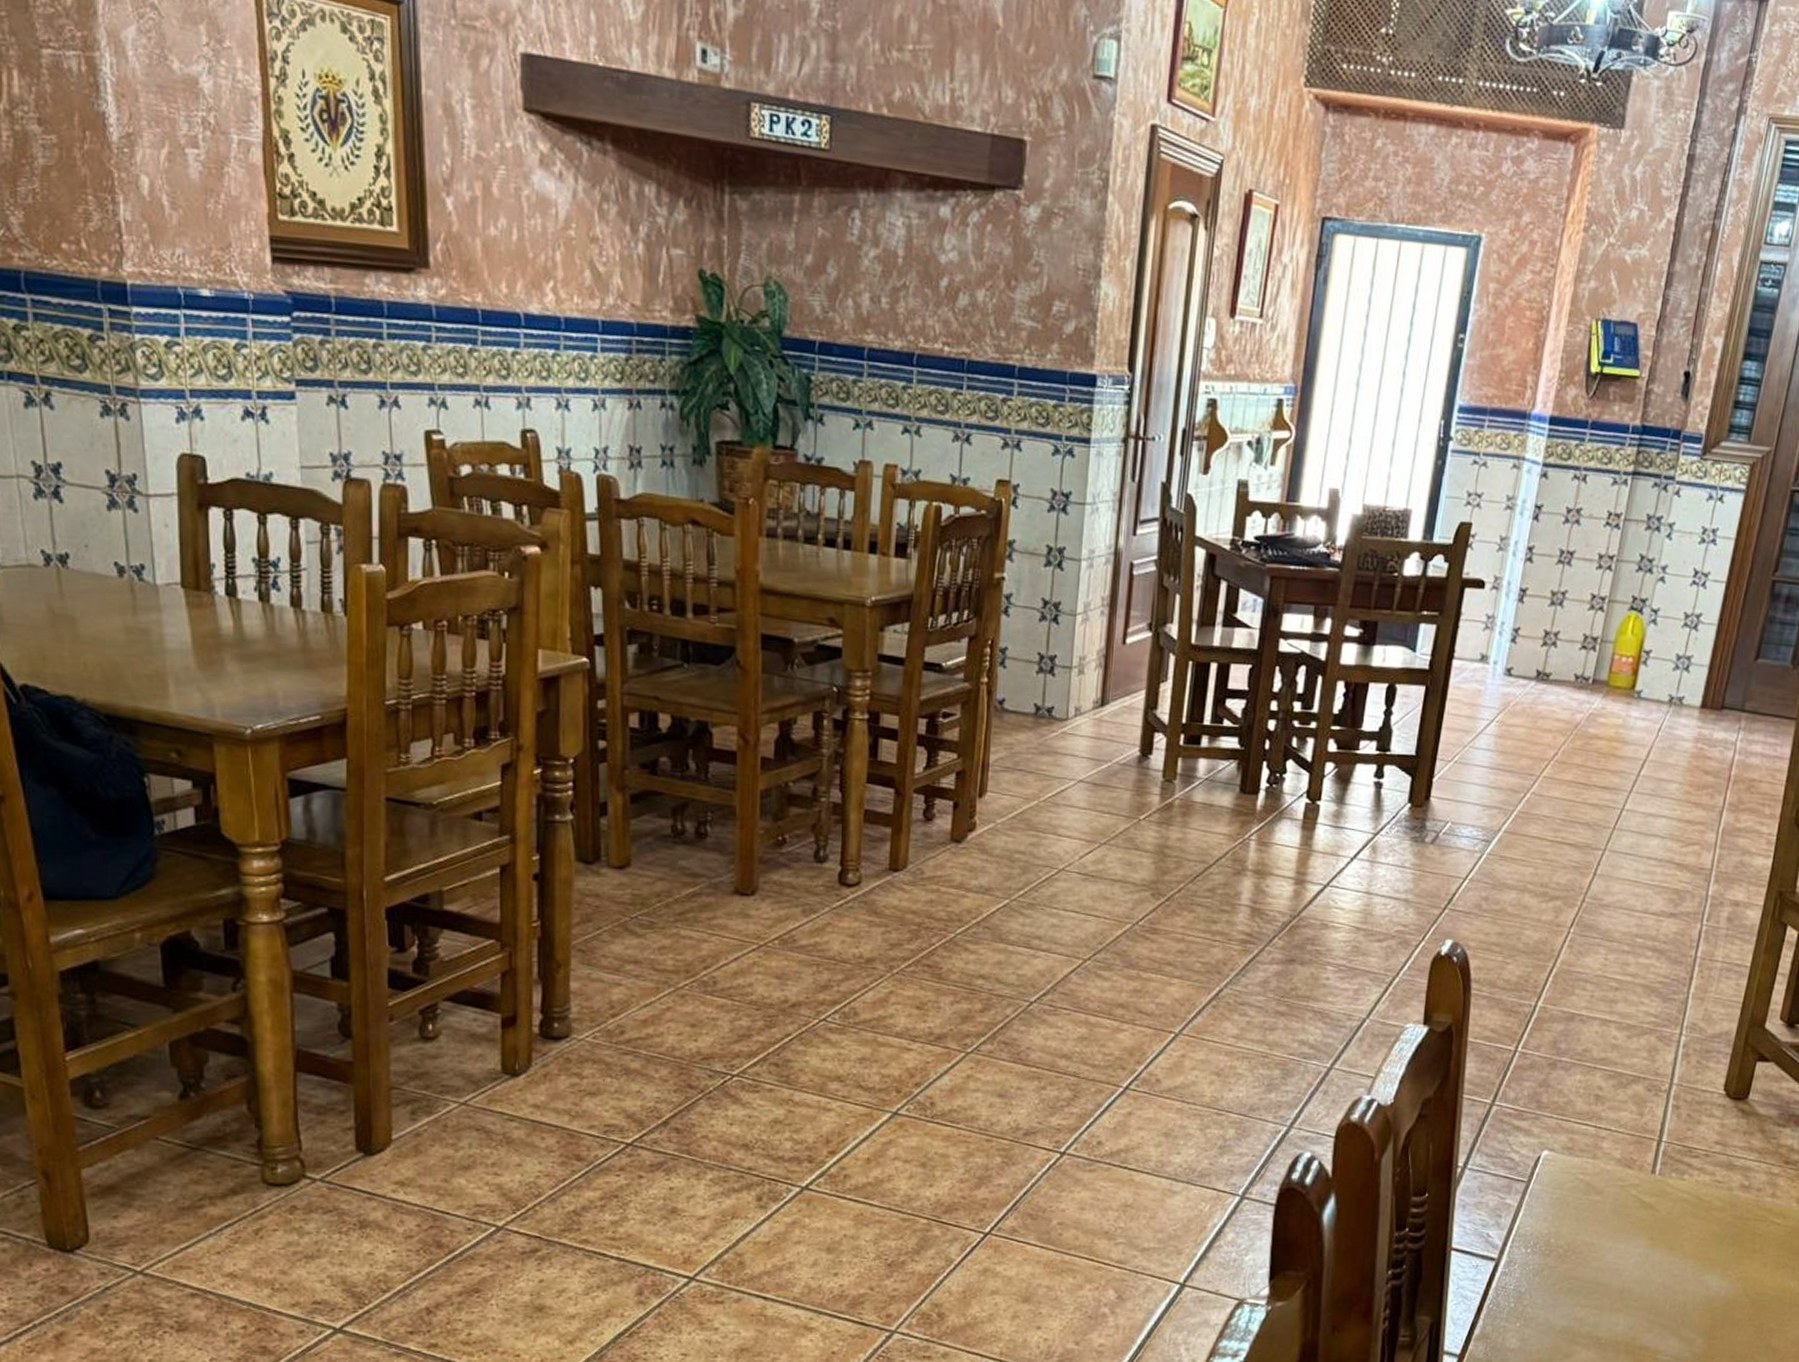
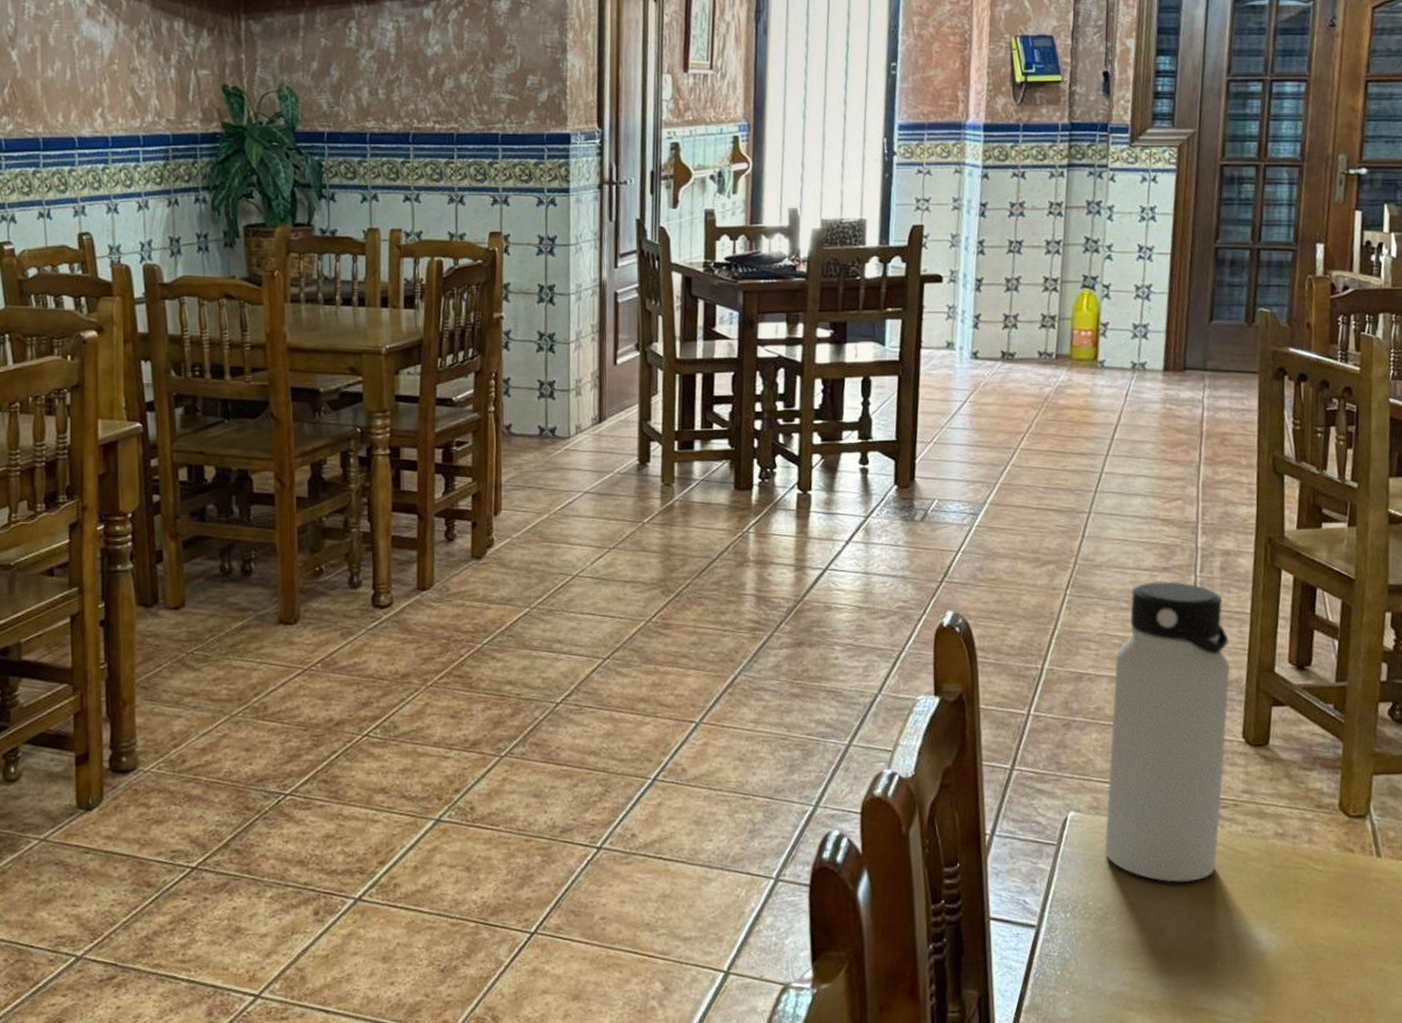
water bottle: none [1573,926,1725,1226] -> present [1104,581,1230,883]

